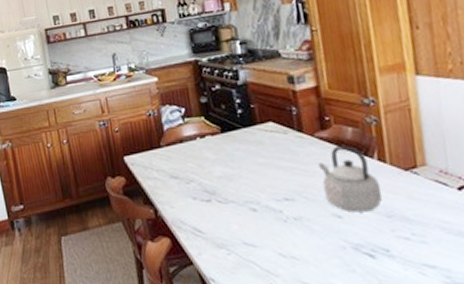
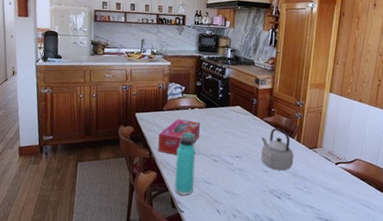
tissue box: none [161,154,221,209] -> present [158,119,200,155]
thermos bottle: none [192,173,230,270] -> present [175,132,196,197]

